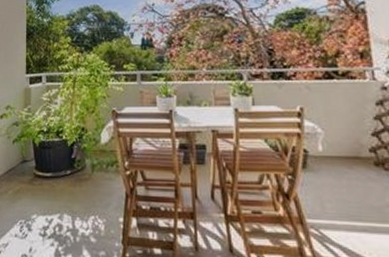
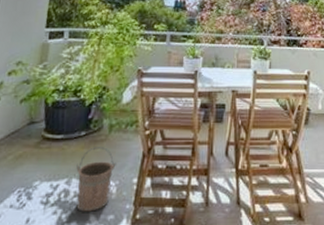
bucket: none [66,185,102,247] -> present [76,147,116,212]

